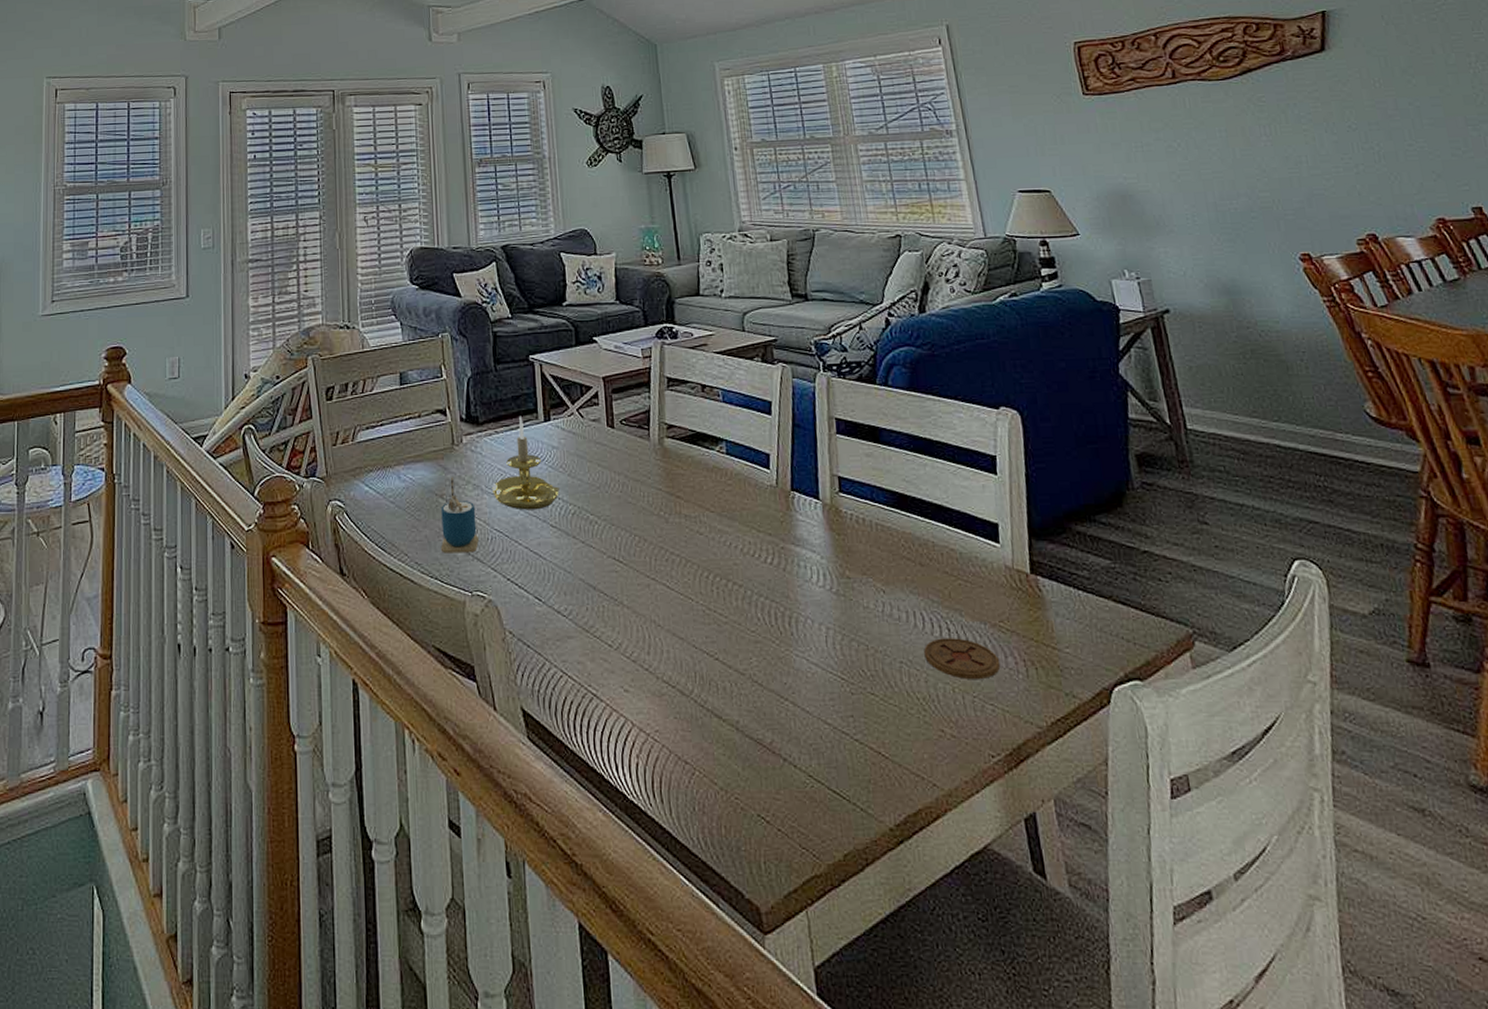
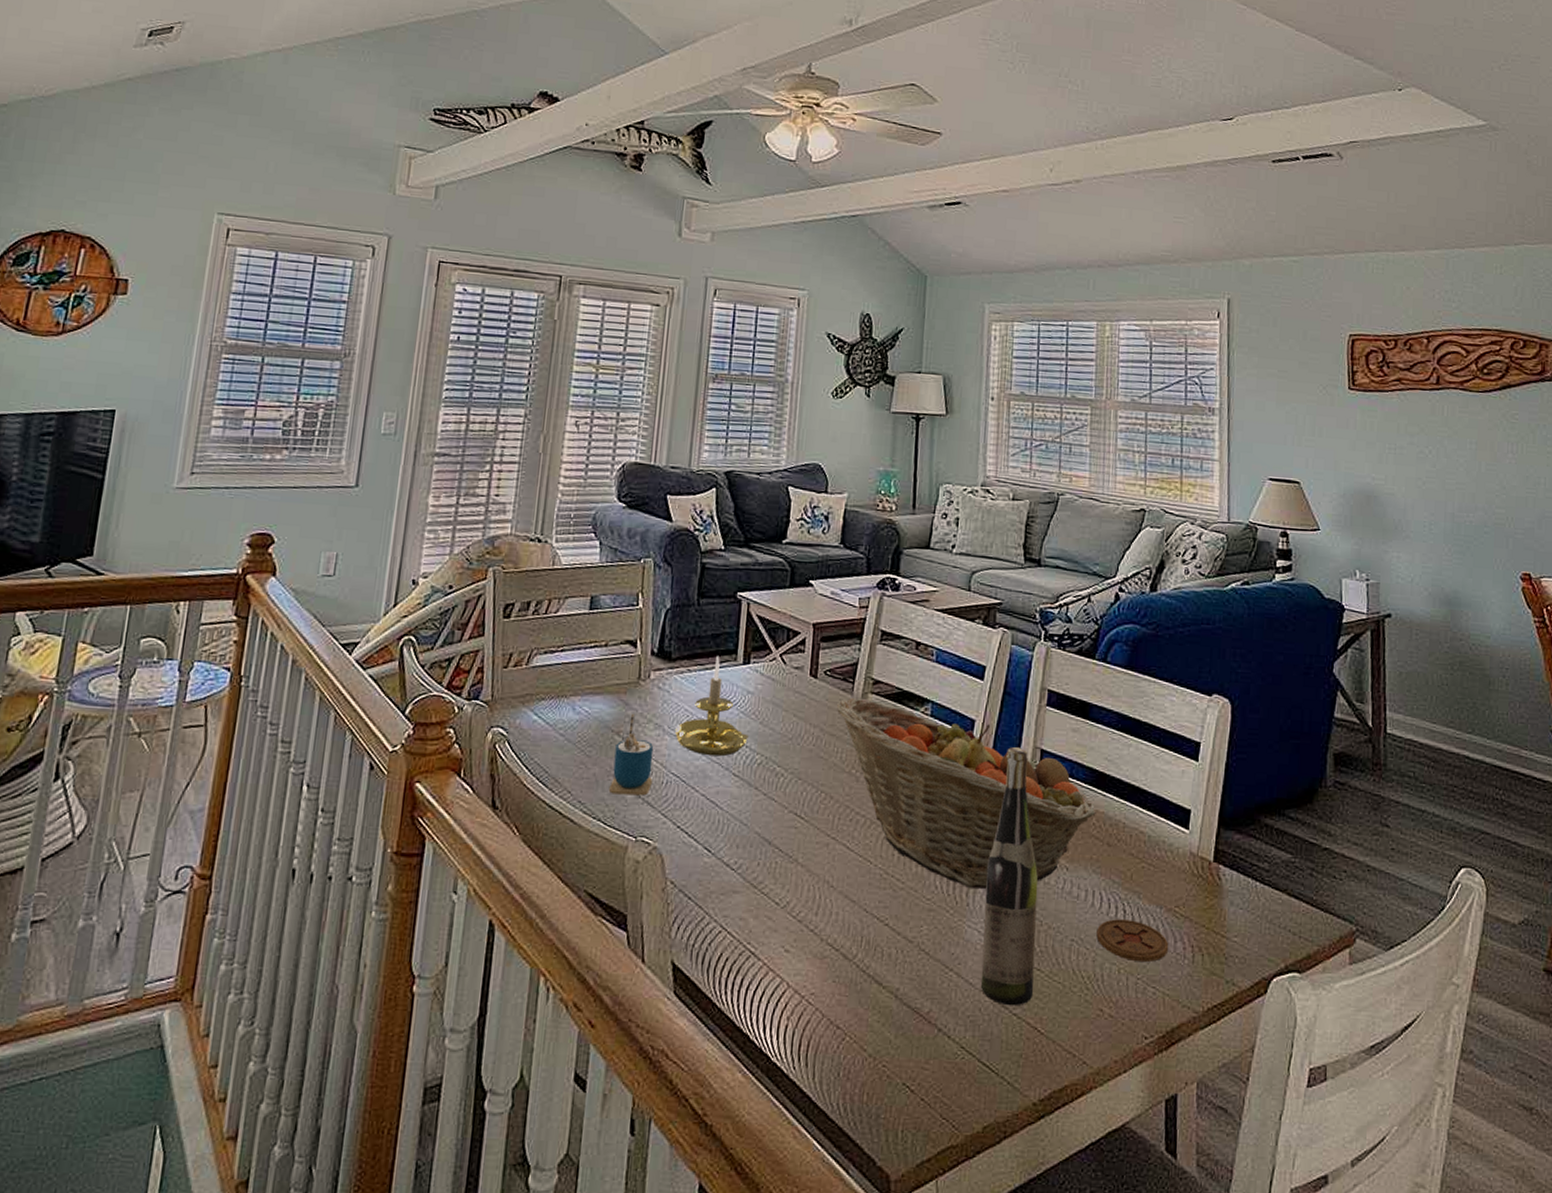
fruit basket: none [637,442,904,617] -> present [837,697,1096,889]
wine bottle: none [804,477,872,732] -> present [980,747,1038,1006]

